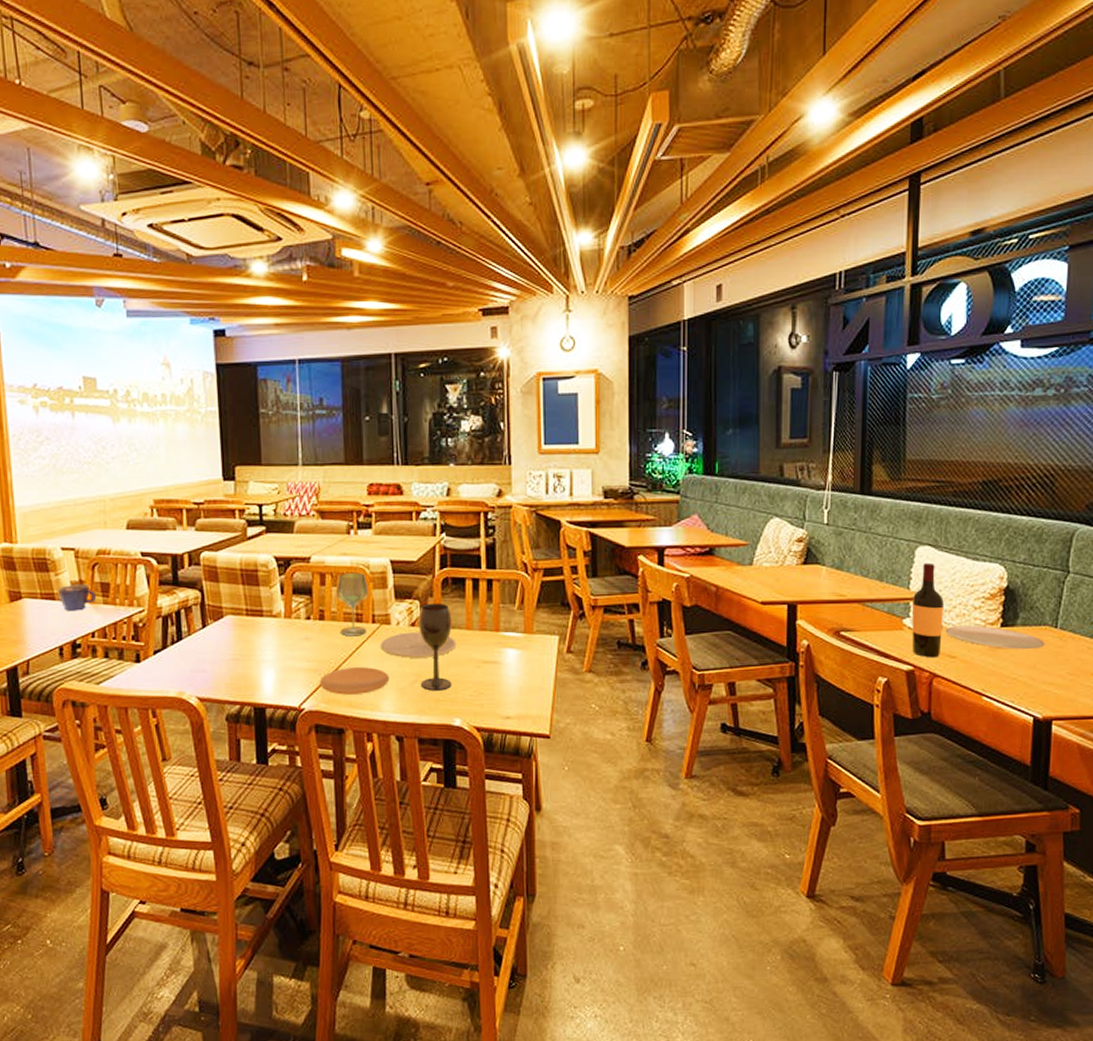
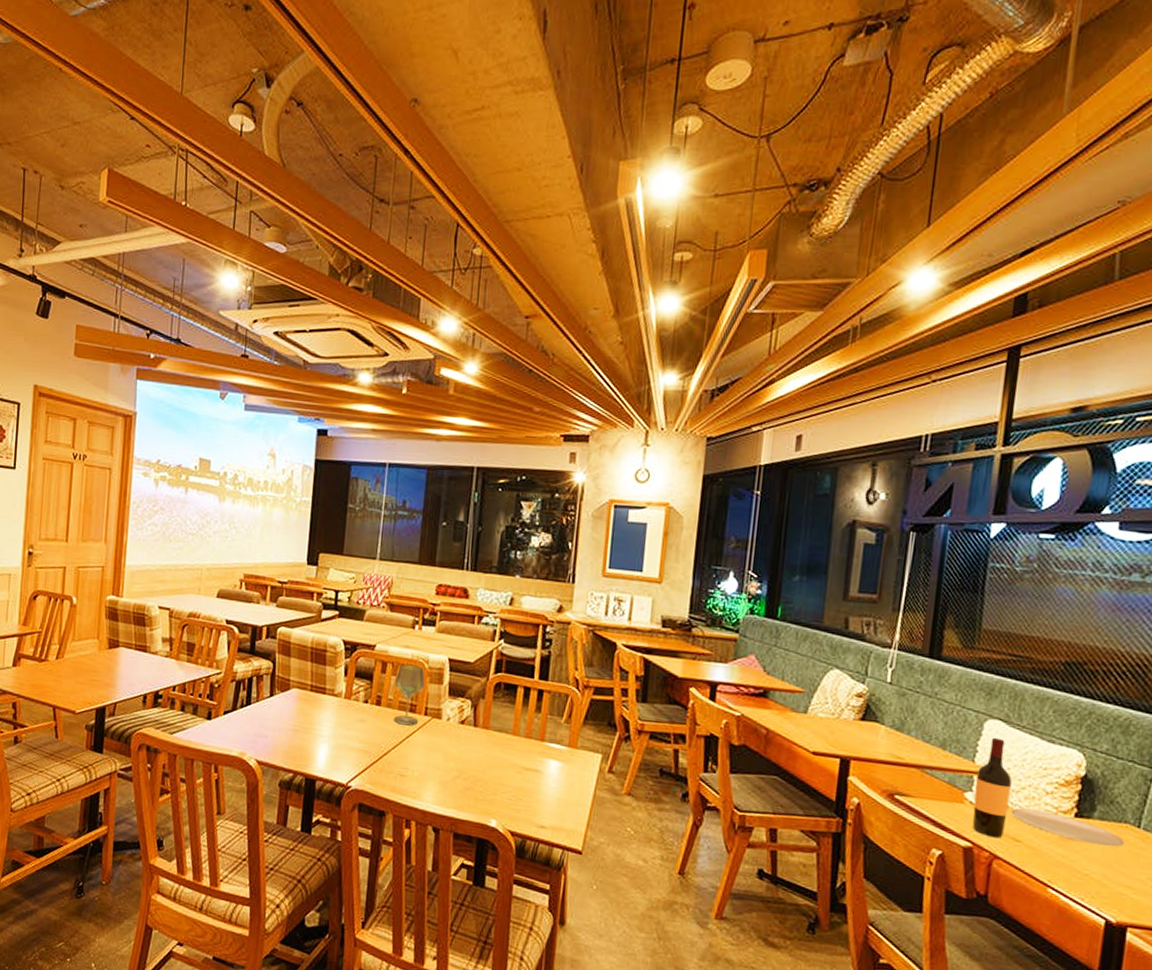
cup: present [57,583,97,611] -> none [149,640,183,665]
plate: present [319,667,390,695] -> none [368,753,434,782]
plate: present [380,632,457,658] -> none [429,728,502,757]
wine glass: present [418,603,452,691] -> none [462,704,500,790]

